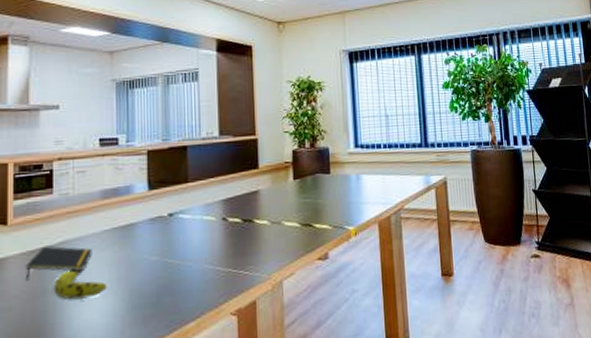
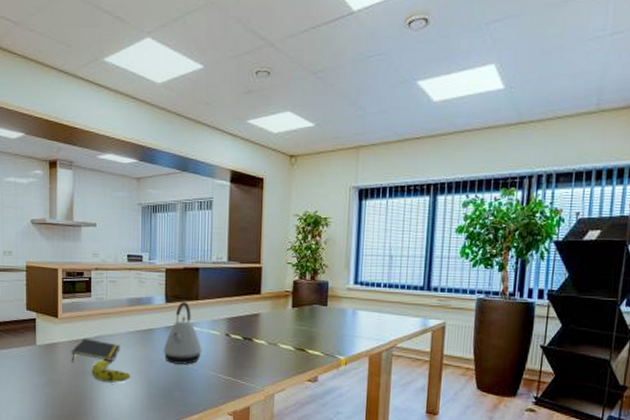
kettle: none [148,186,195,263] -> present [163,301,202,365]

